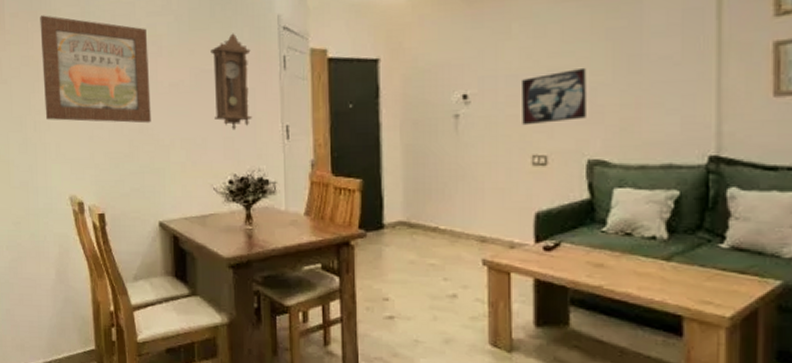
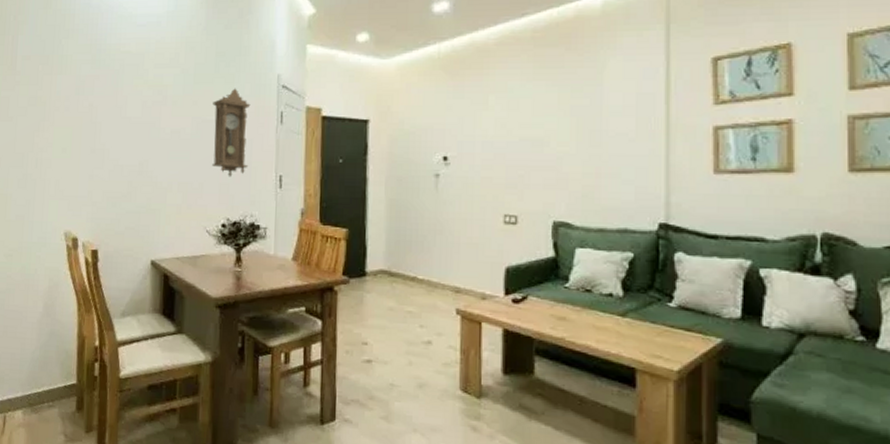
wall art: present [40,15,151,124] -> none [47,60,154,166]
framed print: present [522,67,586,126] -> none [496,138,553,188]

